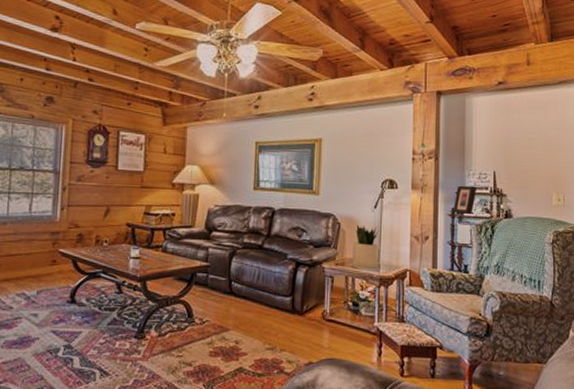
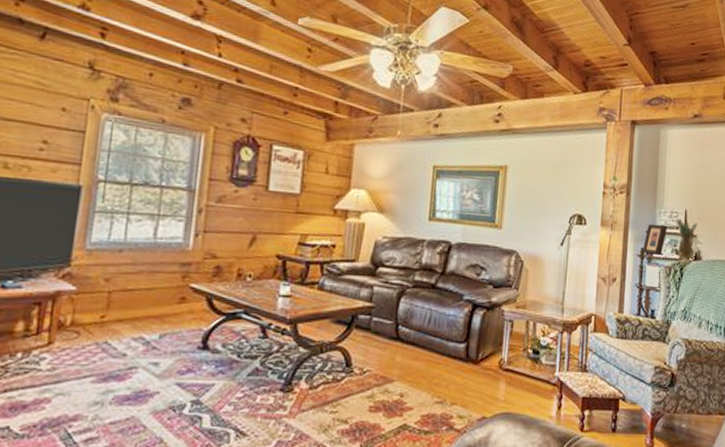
planter: present [350,225,380,272] -> none [531,263,564,316]
vase: none [485,180,507,218] -> present [676,219,698,260]

